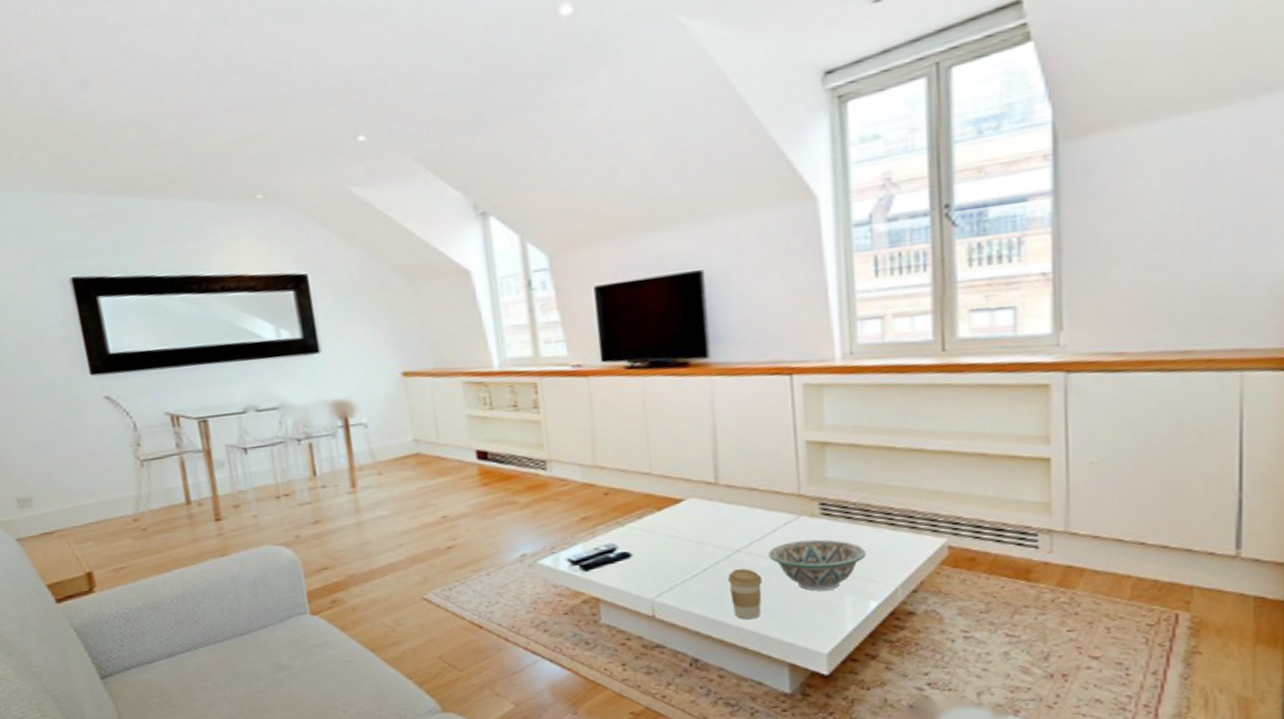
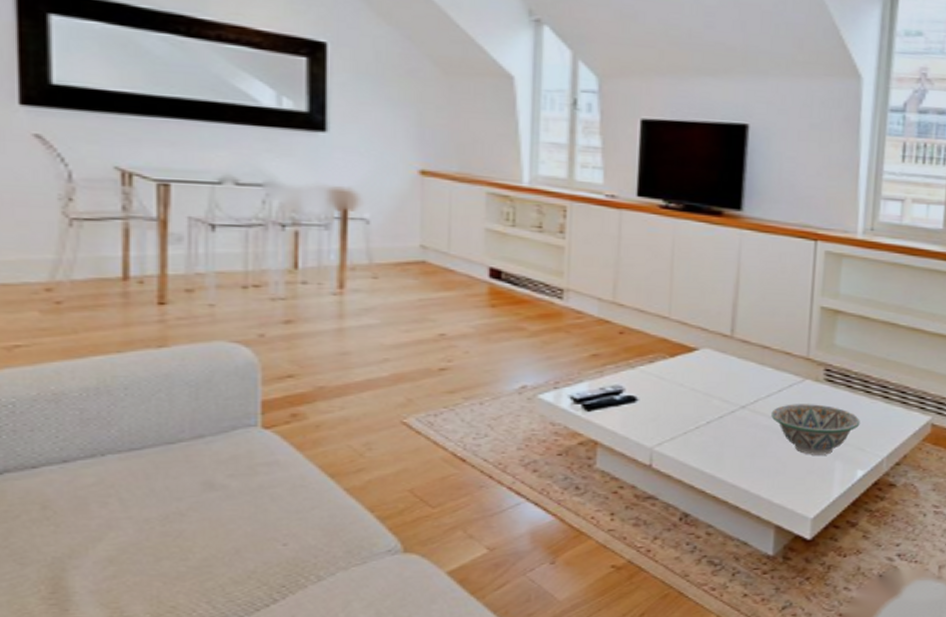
coffee cup: present [727,568,762,620] -> none [729,425,762,478]

